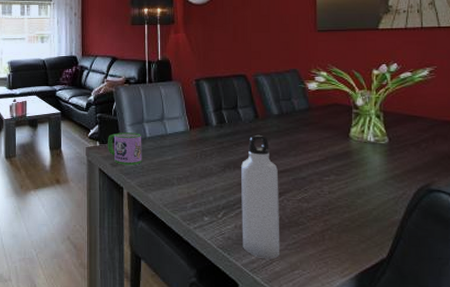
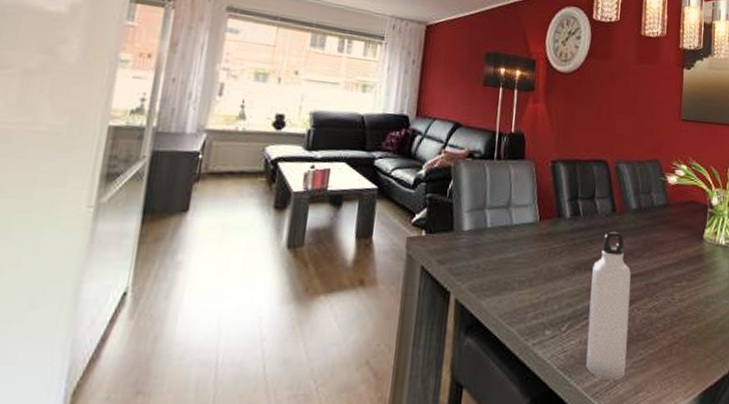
mug: present [108,132,142,165] -> none [436,219,482,263]

